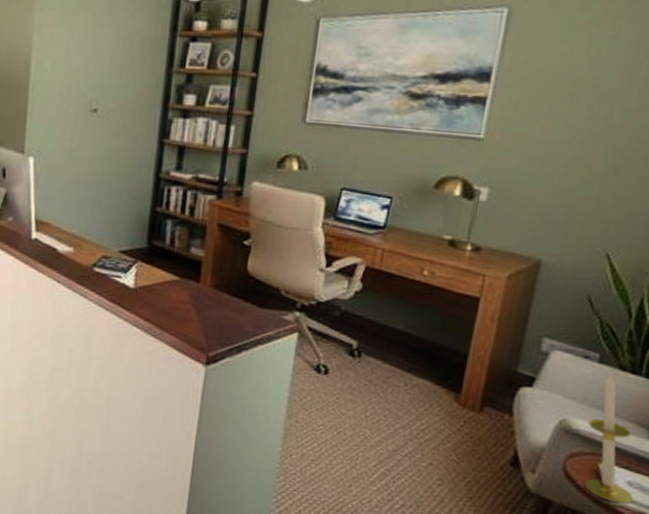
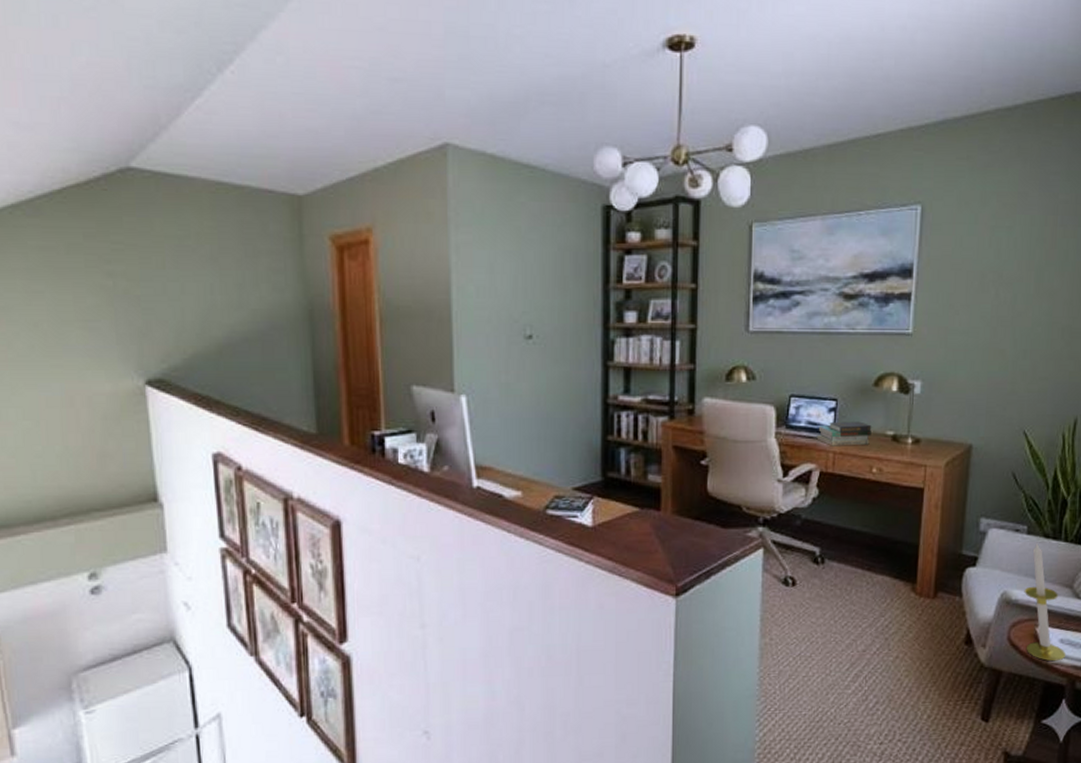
books: none [365,219,427,246] -> present [816,421,872,446]

